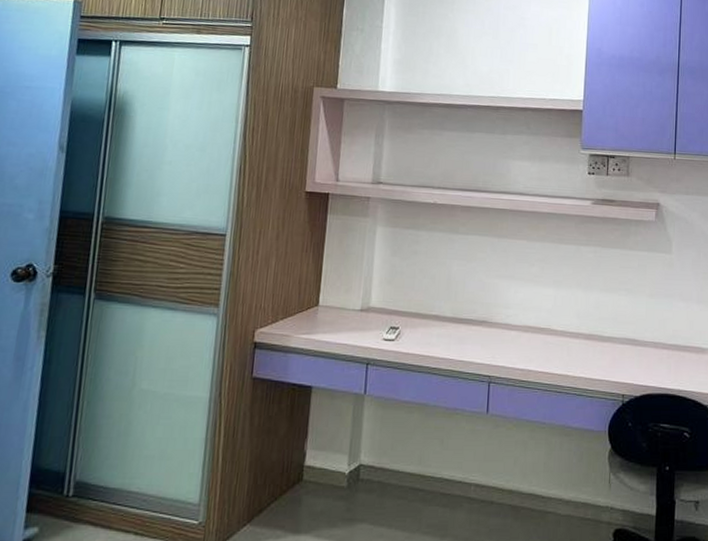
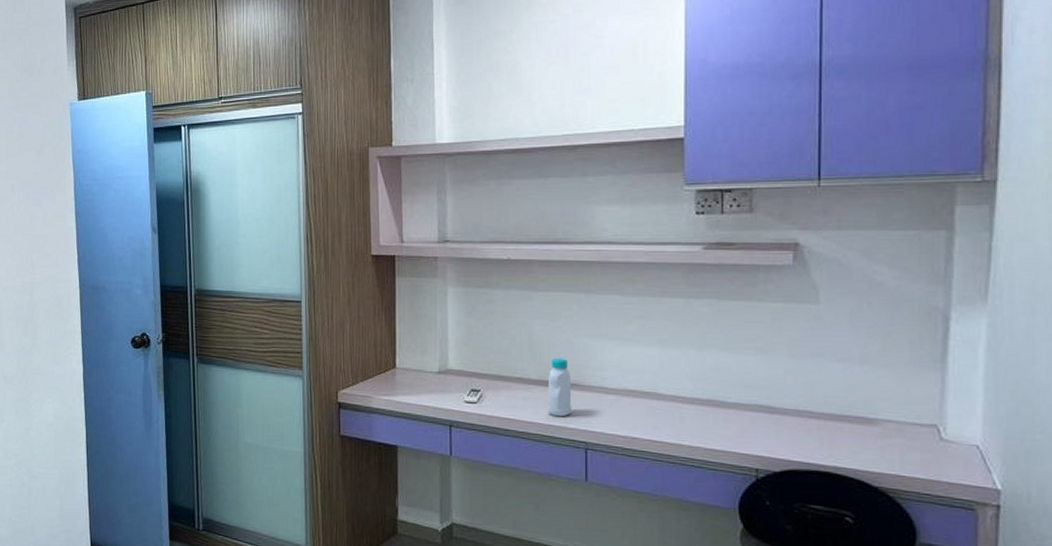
bottle: none [458,296,481,353] -> present [547,358,572,417]

